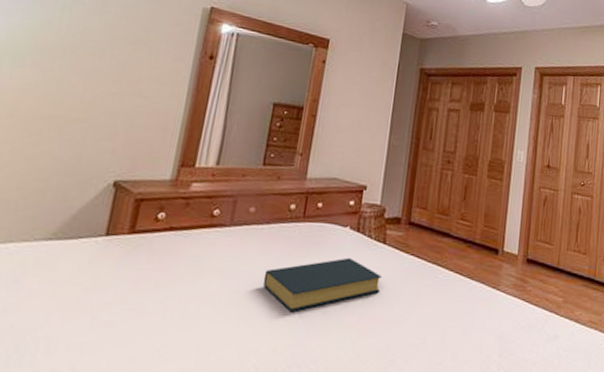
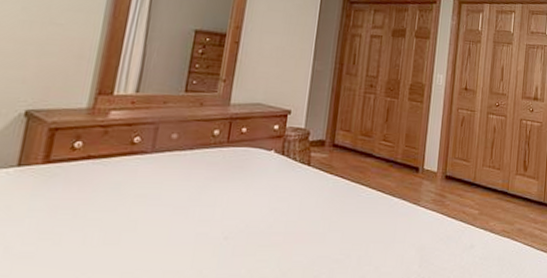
hardback book: present [262,257,382,313] -> none [186,180,306,235]

